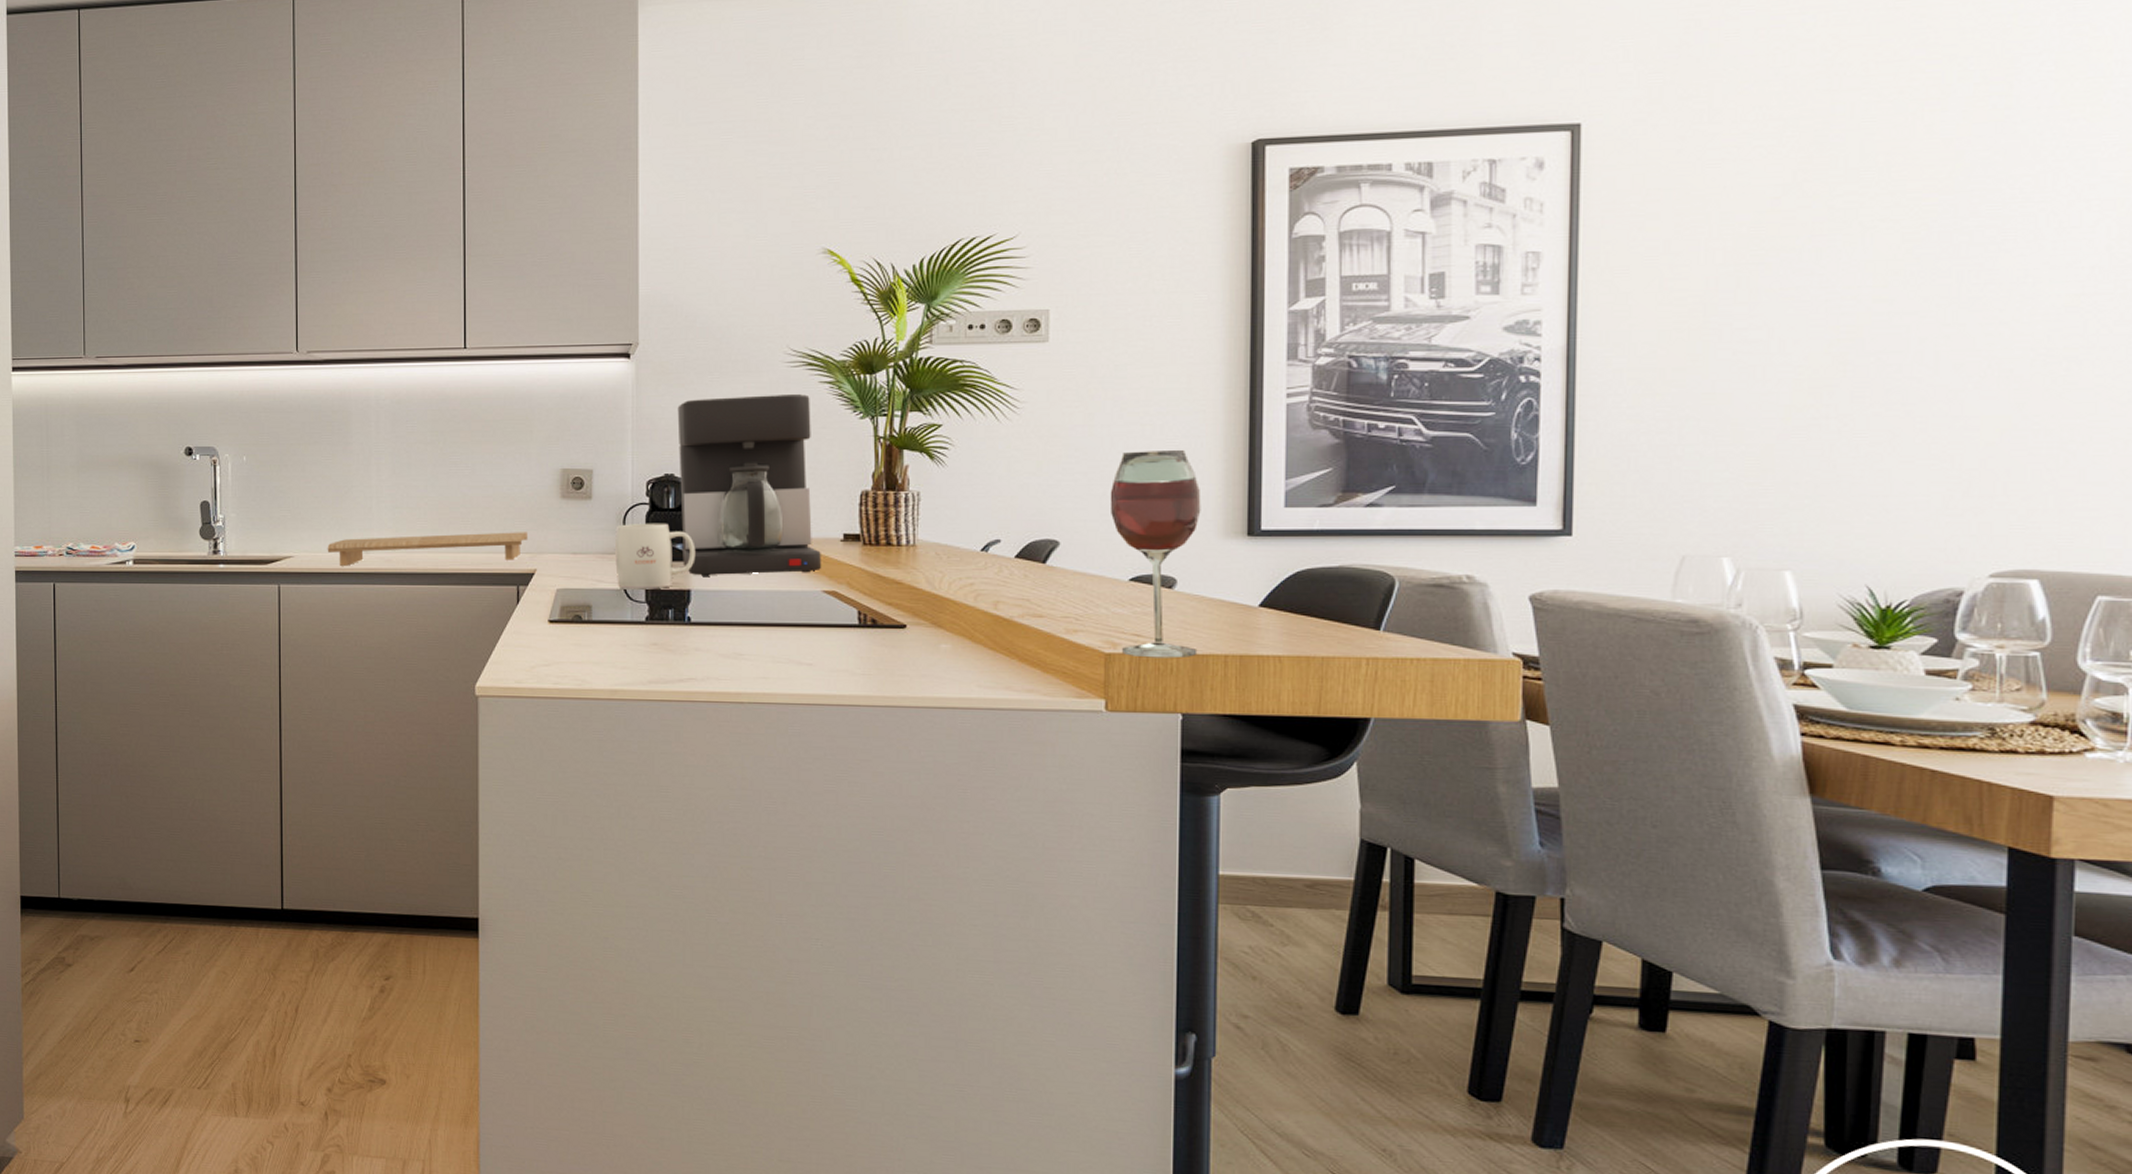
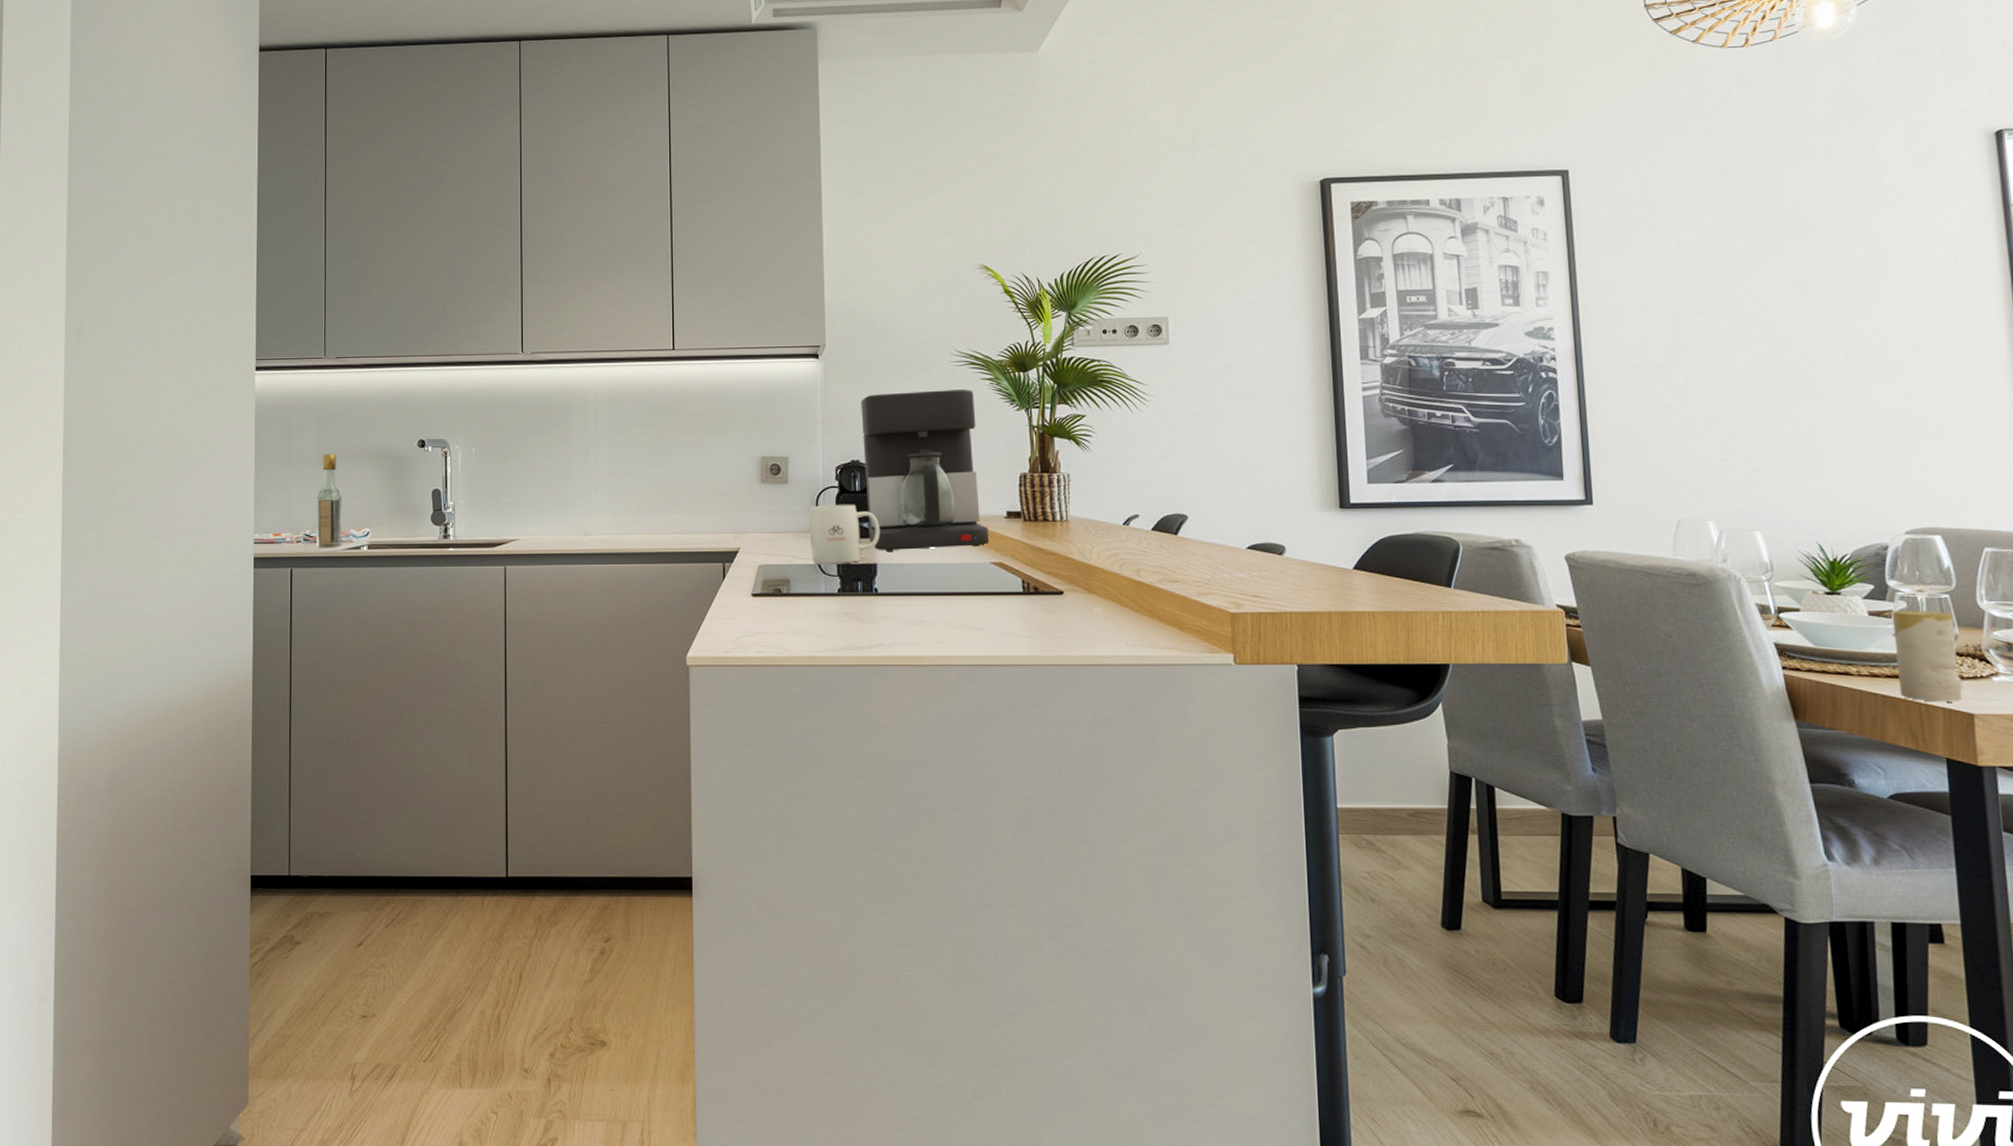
bottle: none [80,462,107,562] -> present [317,454,343,548]
cutting board: present [327,532,529,566] -> none [549,514,733,547]
wineglass: present [1110,449,1201,659] -> none [1226,435,1307,616]
candle: none [1956,669,2043,781] -> present [1891,610,1963,702]

